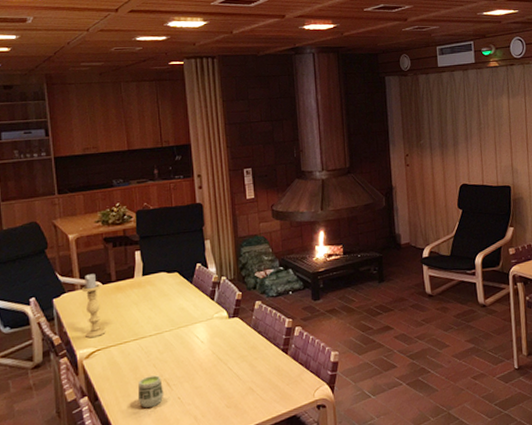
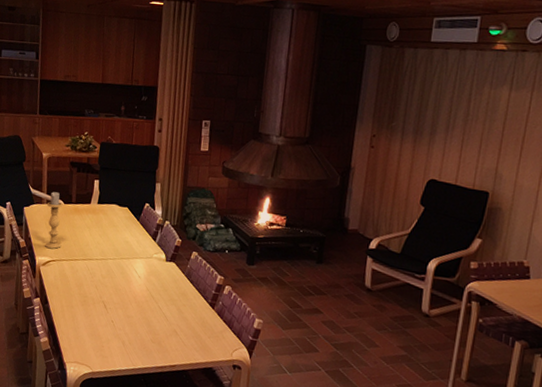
cup: present [137,375,164,408] -> none [78,294,101,323]

